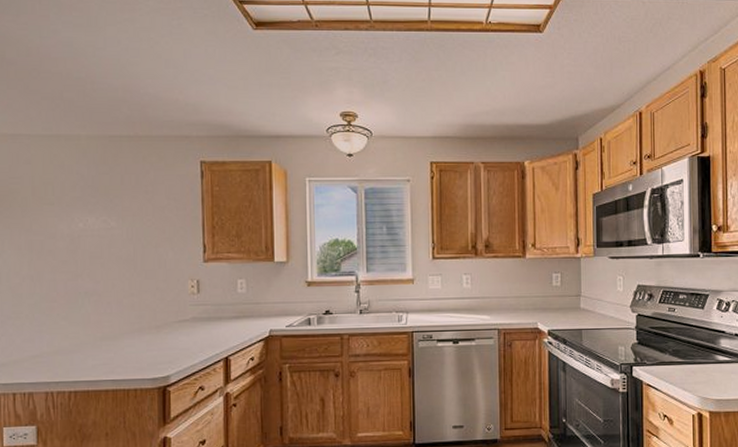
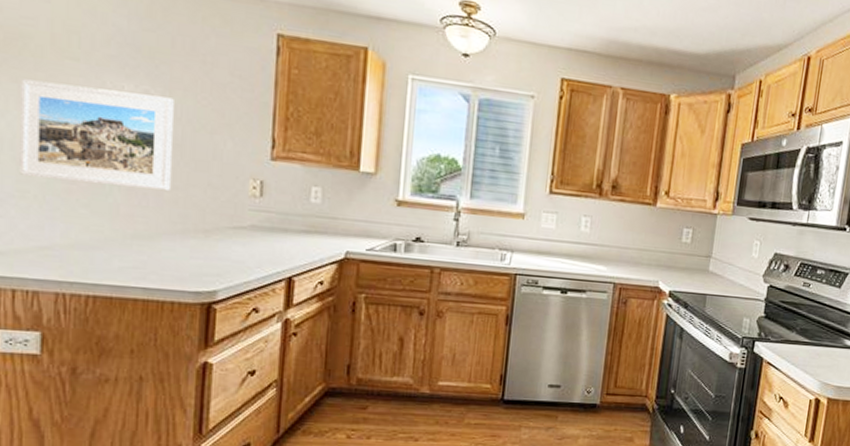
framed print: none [13,223,129,301] -> present [19,79,174,190]

